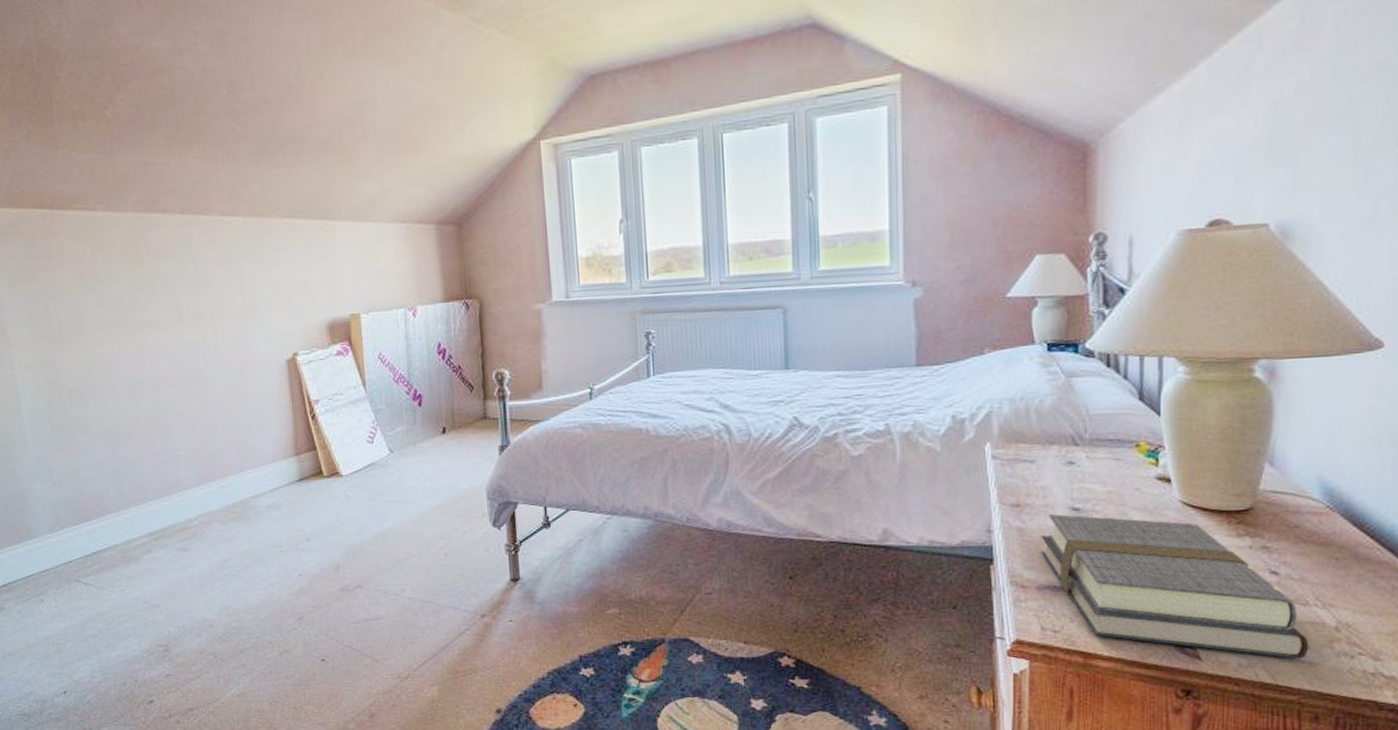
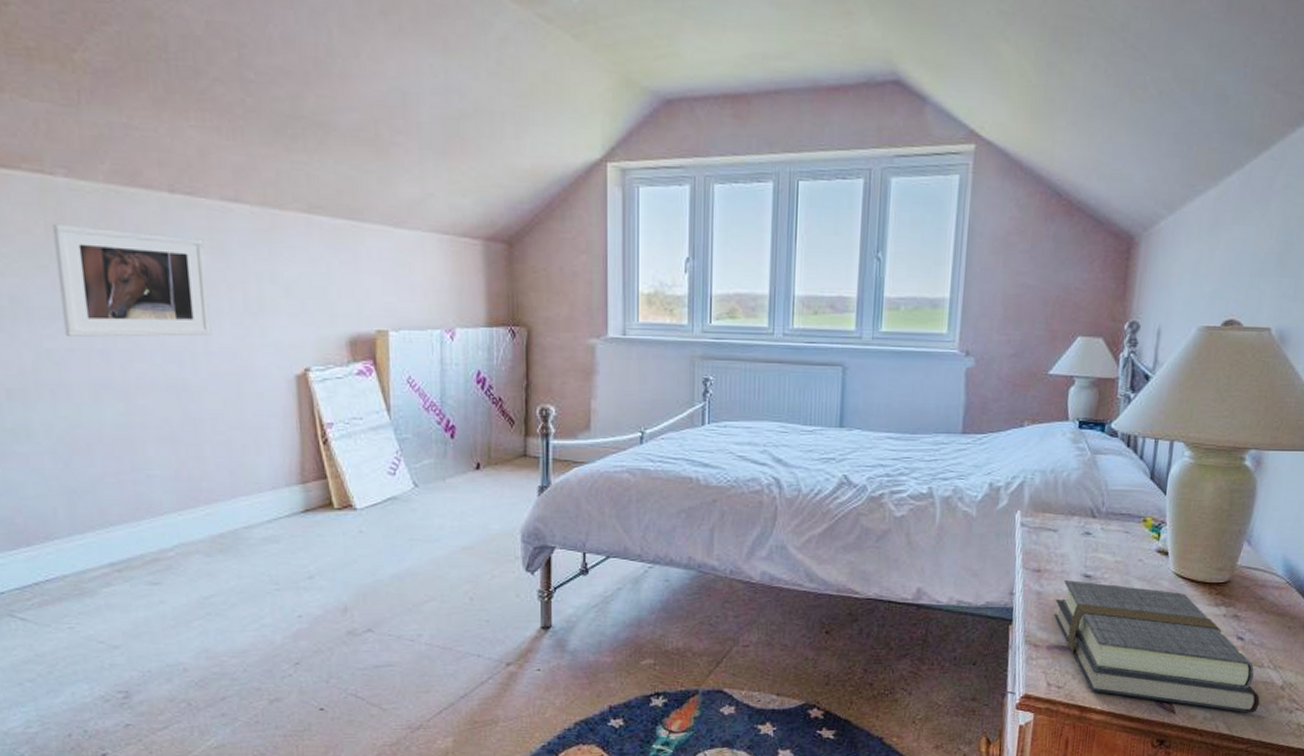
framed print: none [95,249,219,342] -> present [51,223,212,337]

